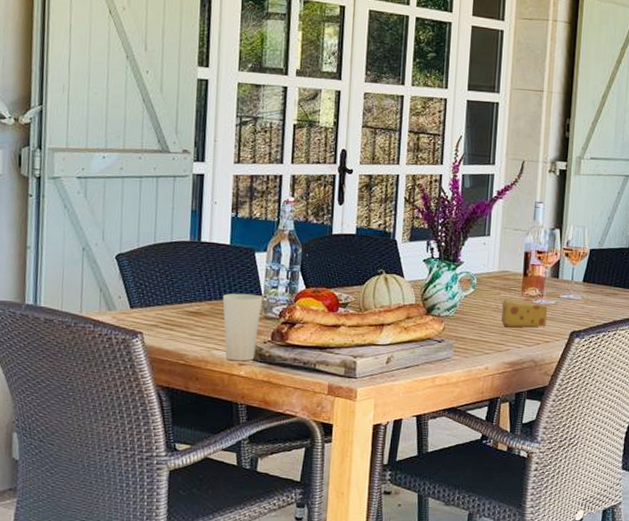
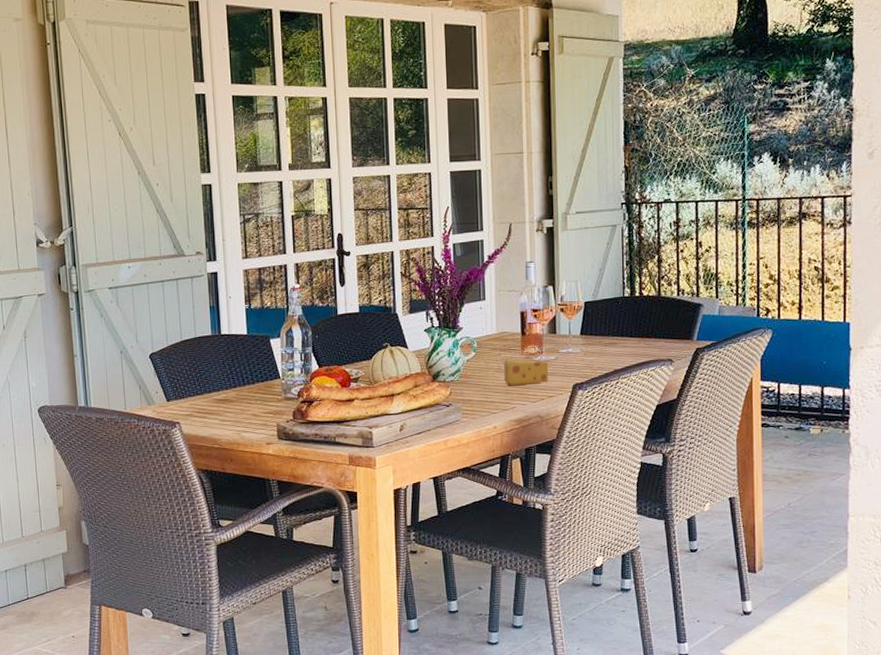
cup: present [222,293,263,362] -> none [246,378,282,441]

